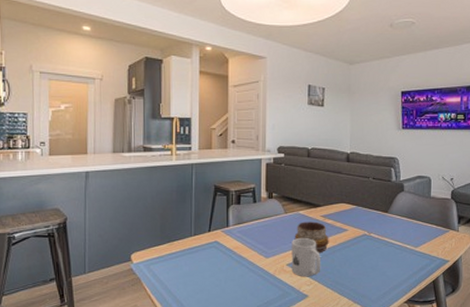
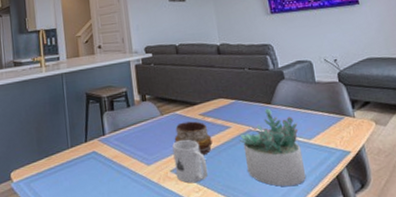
succulent plant: none [353,216,408,287] -> present [238,108,306,187]

